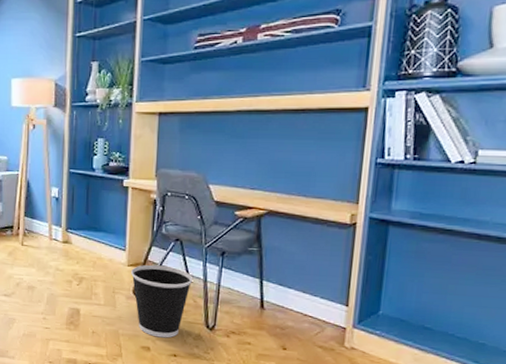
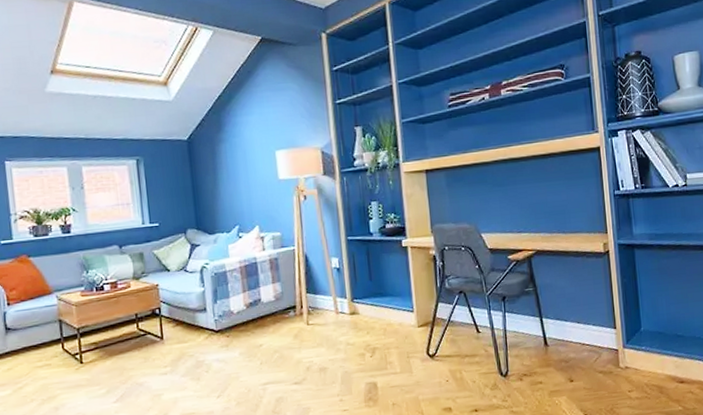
wastebasket: present [131,264,193,338] -> none [422,320,482,396]

